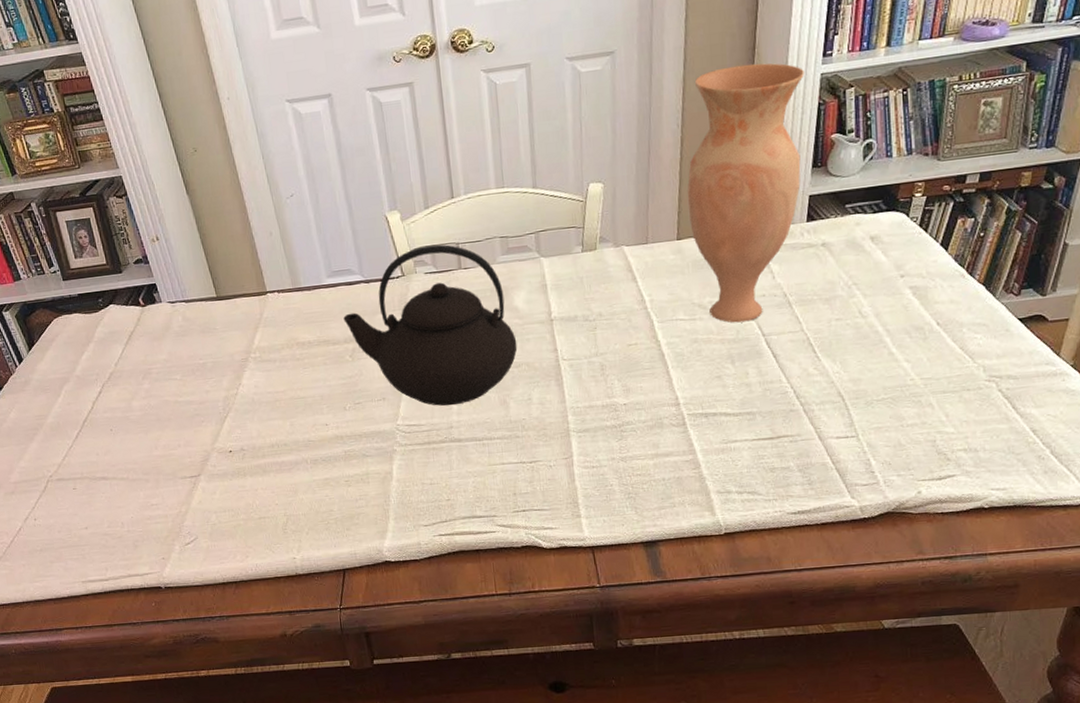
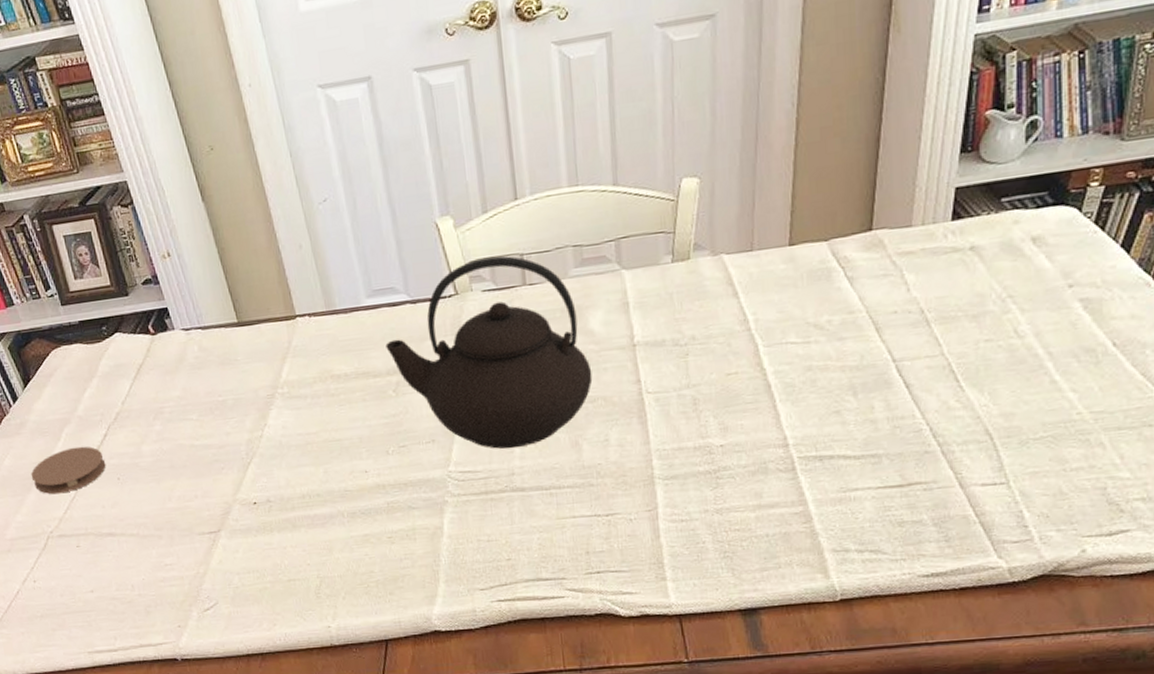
coaster: none [33,401,100,444] -> present [30,446,106,495]
vase: present [687,63,804,323] -> none [802,22,953,347]

